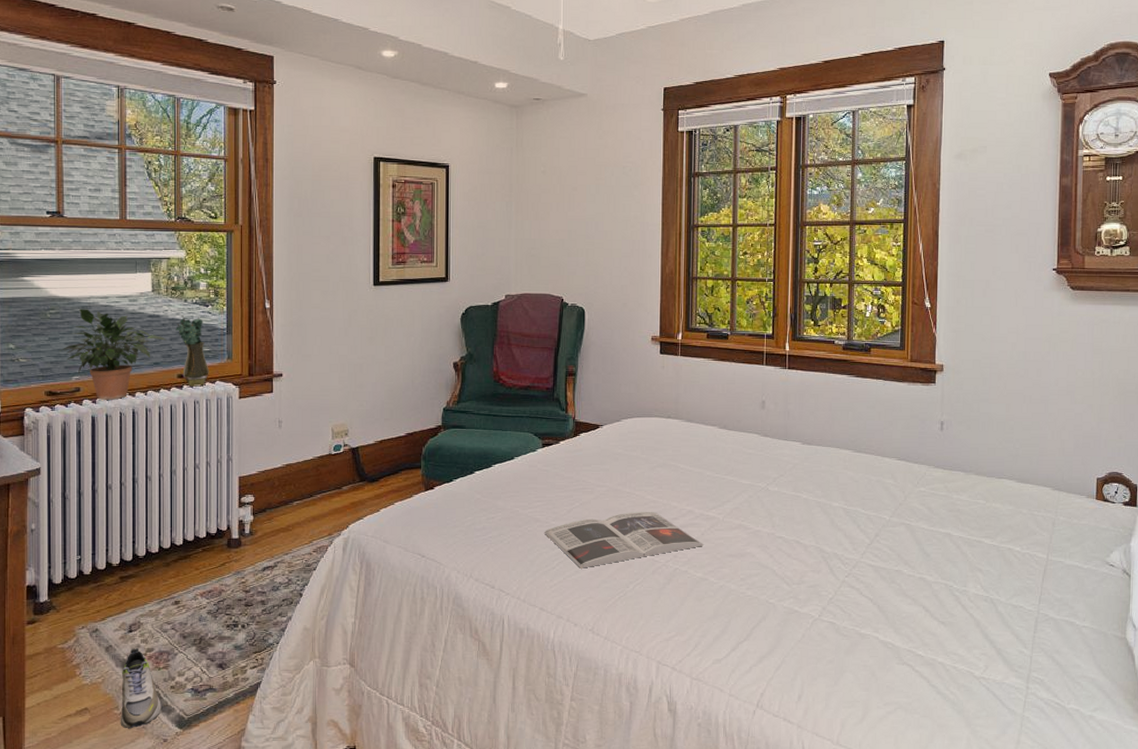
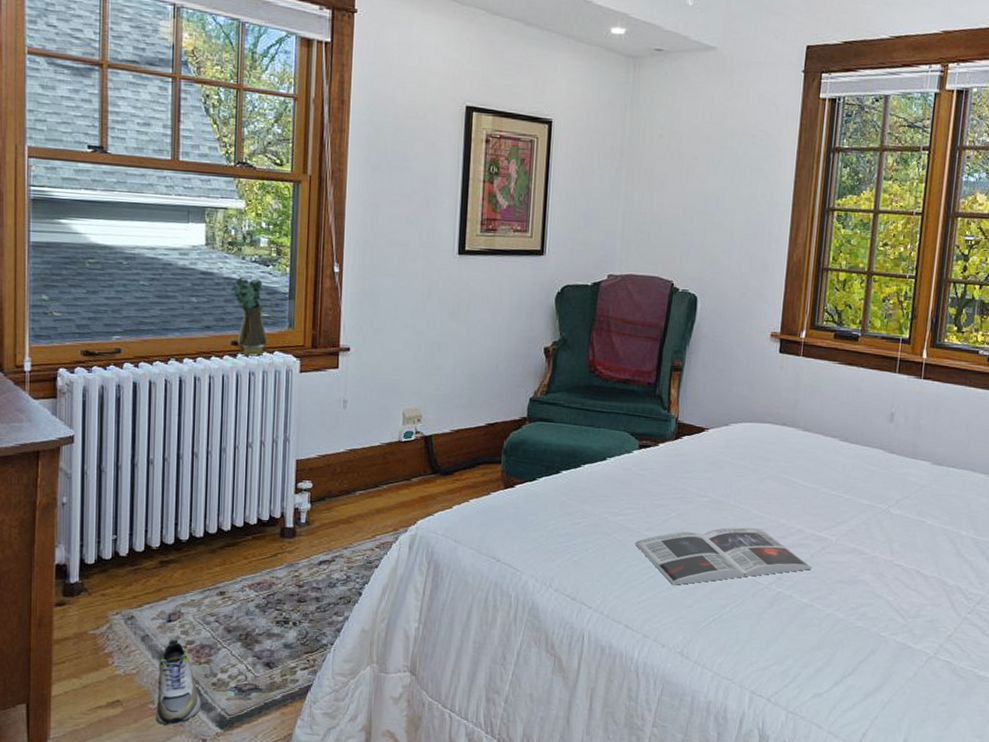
potted plant: present [59,309,166,400] -> none [99,260,220,365]

